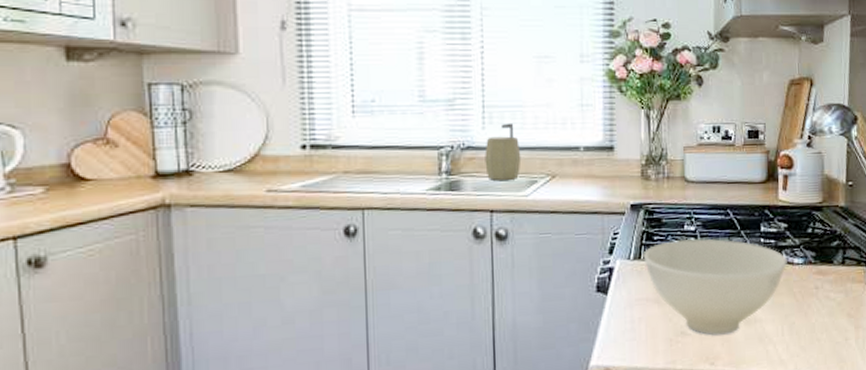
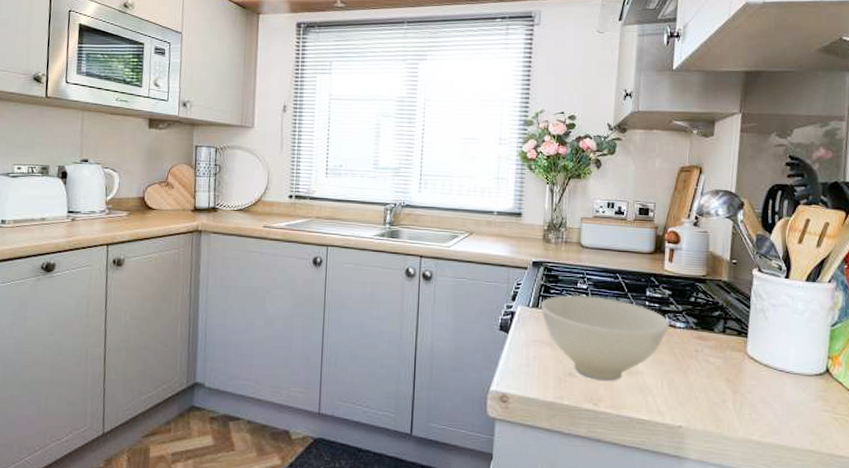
soap dispenser: present [485,122,522,181] -> none [419,188,447,234]

